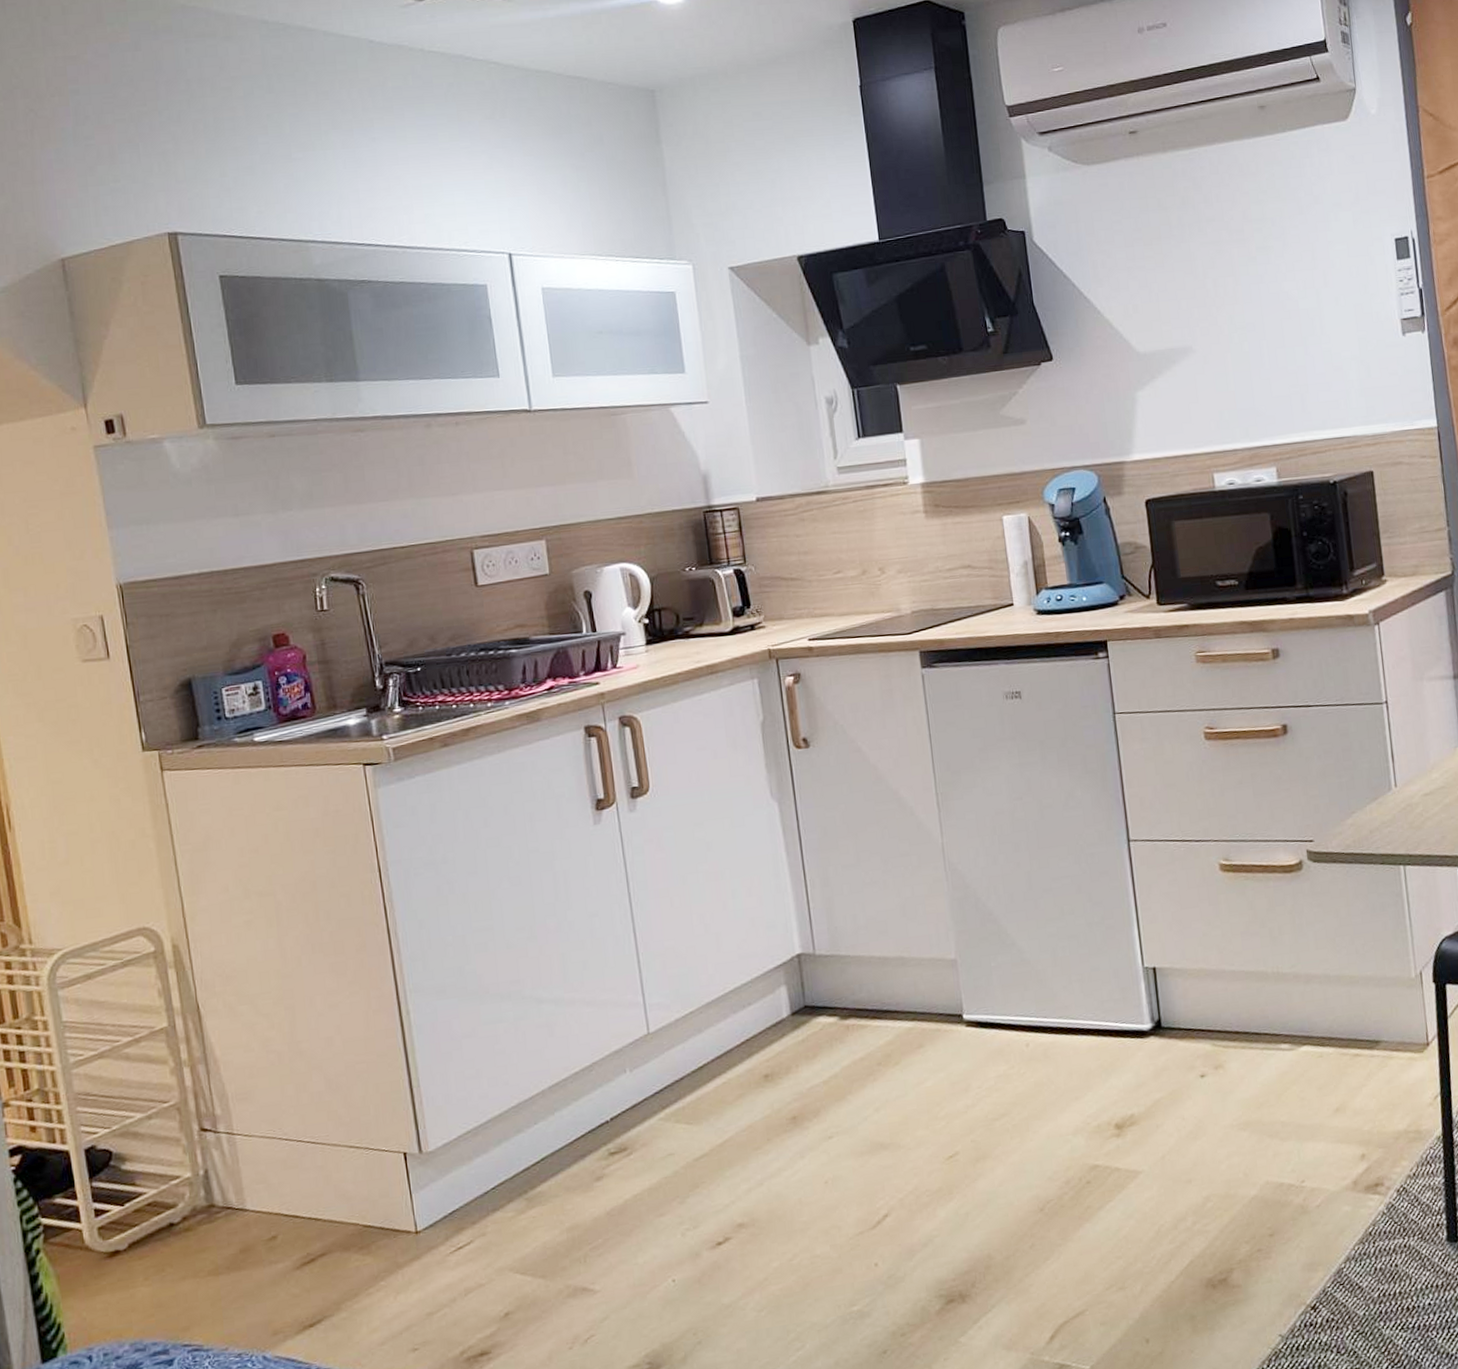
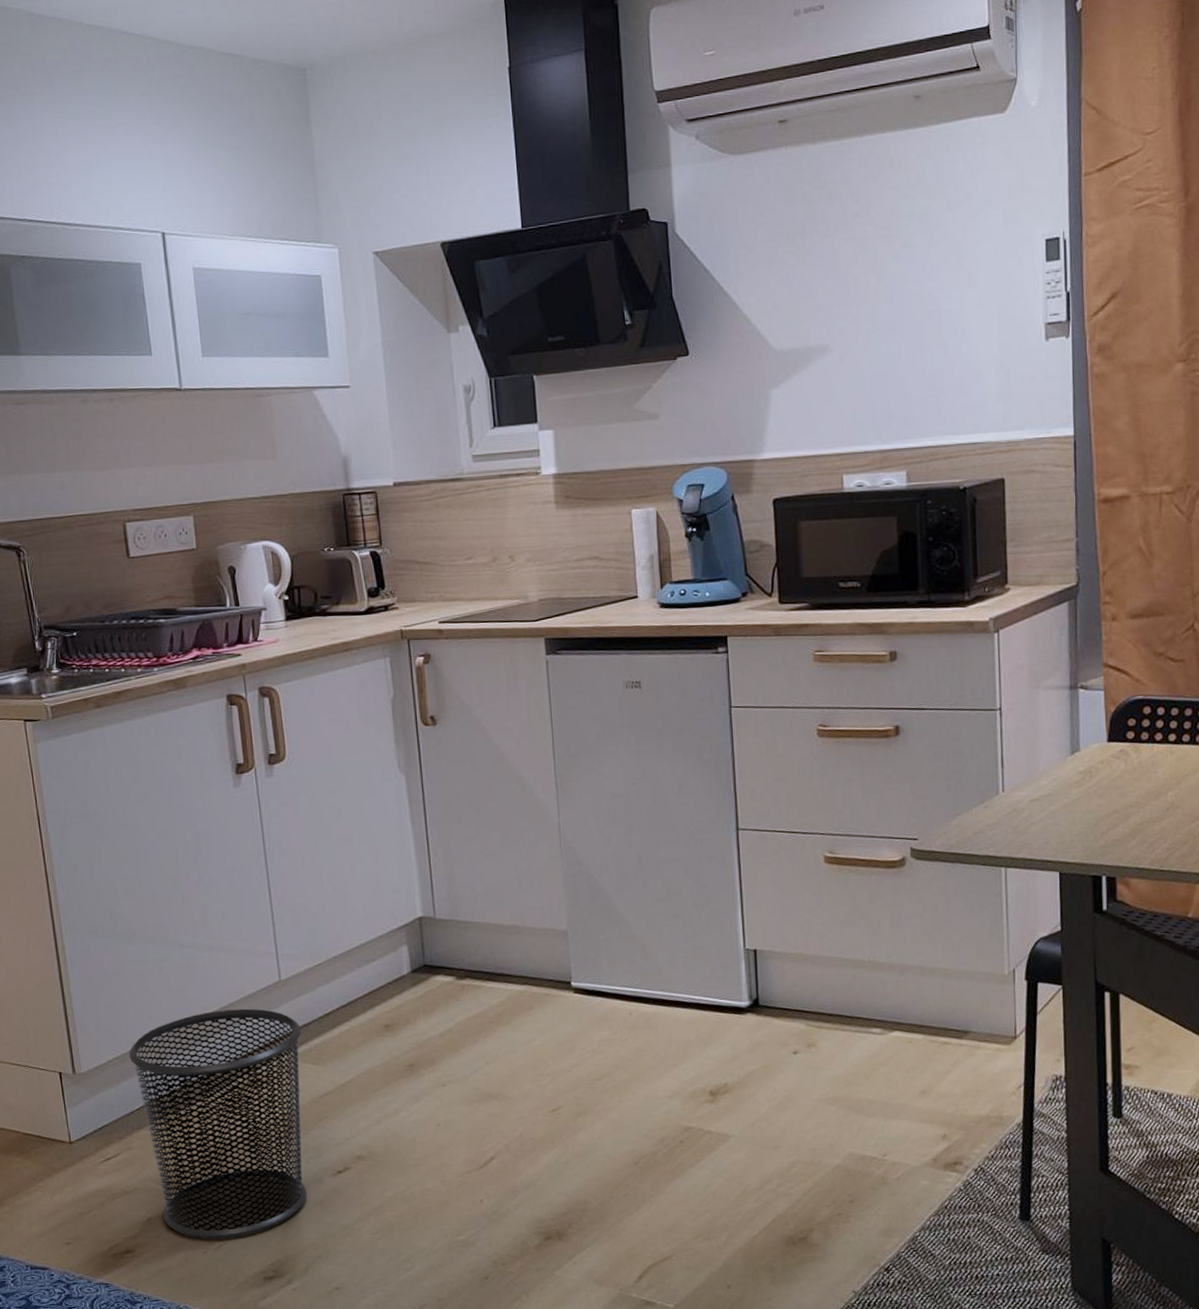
waste bin: none [482,1066,684,1332] -> present [129,1008,307,1239]

